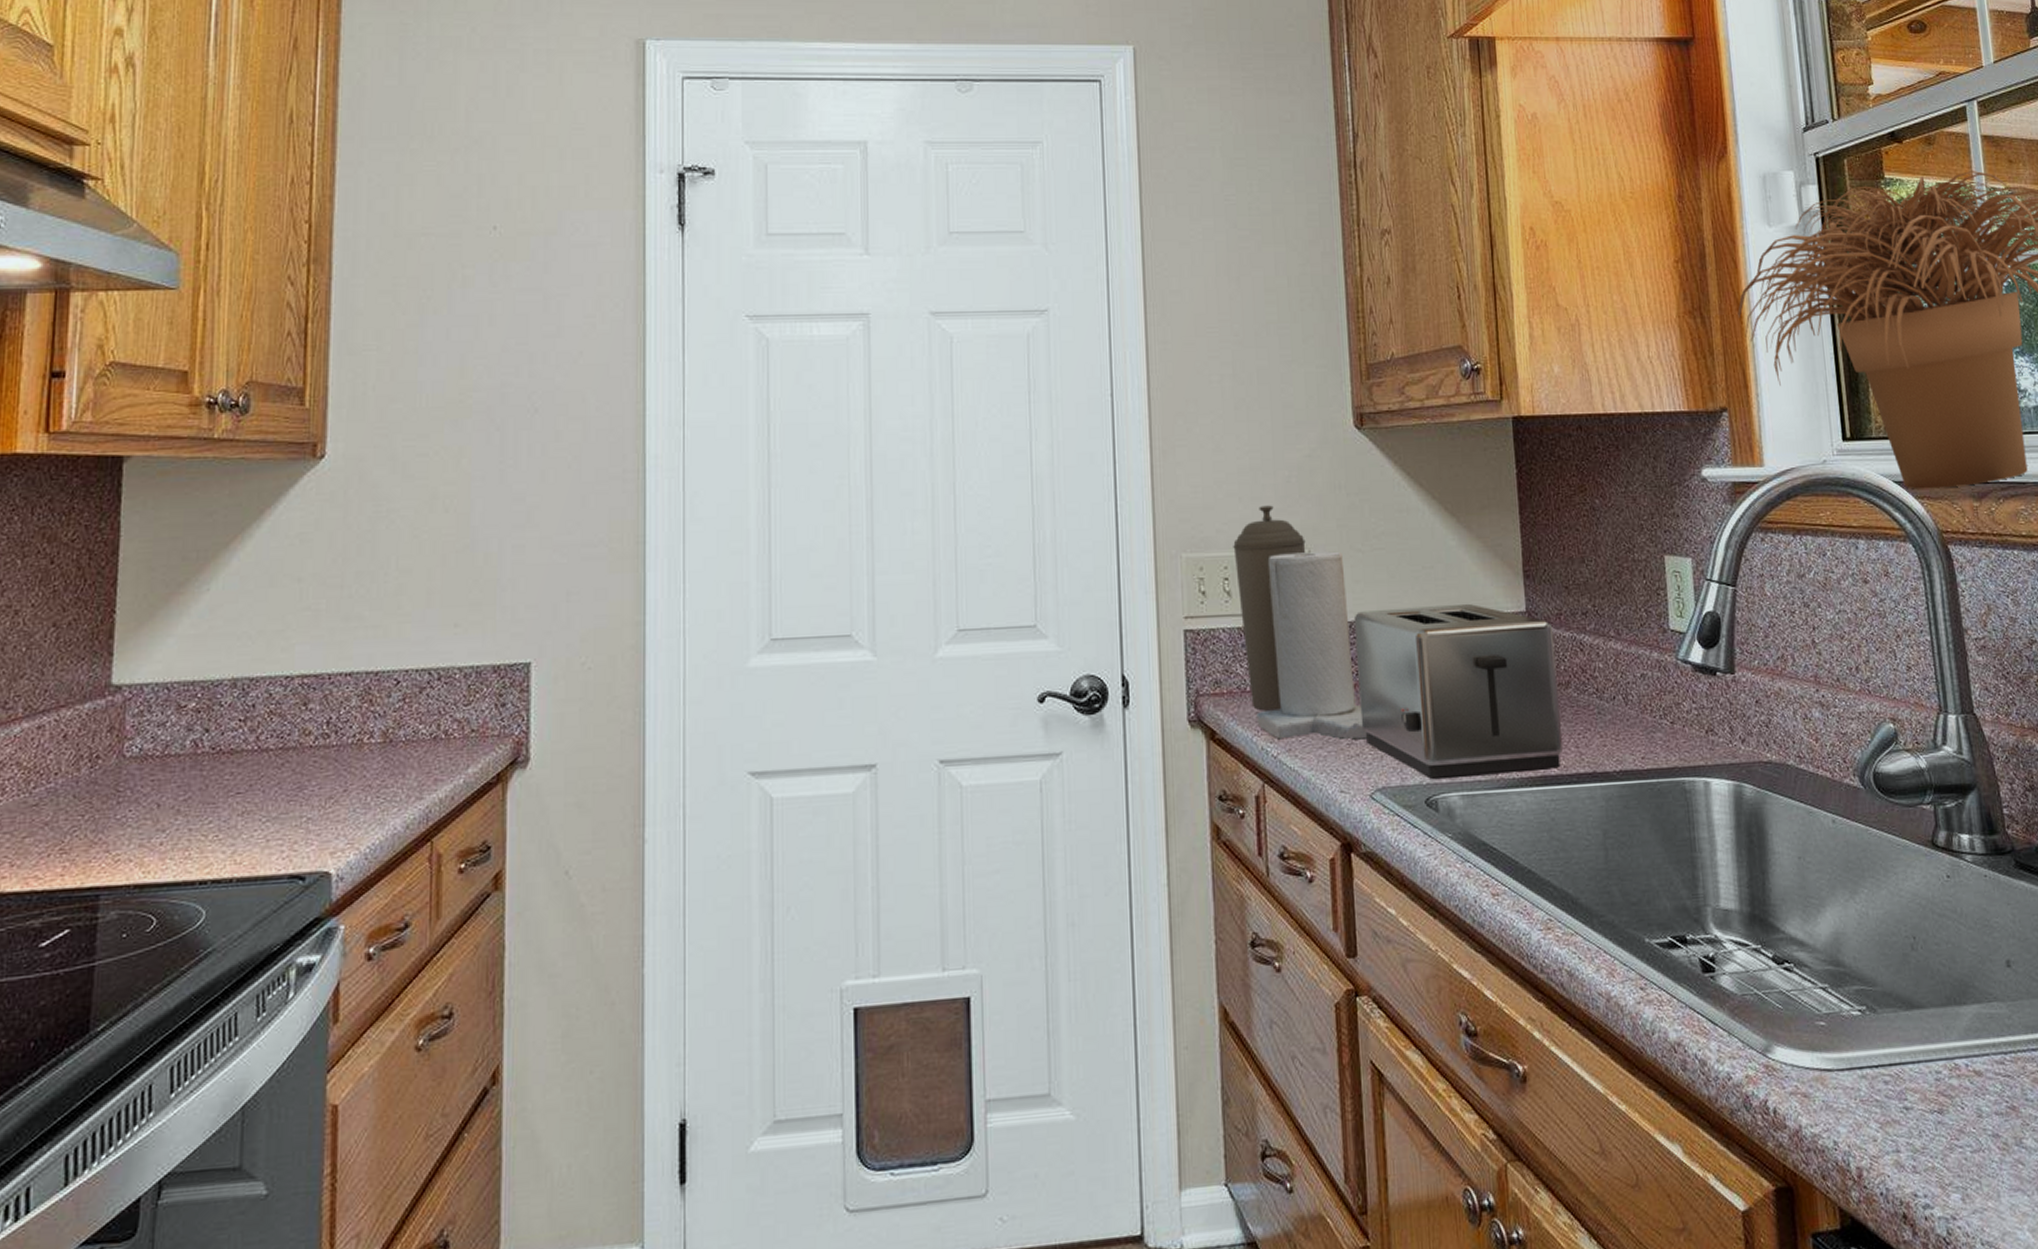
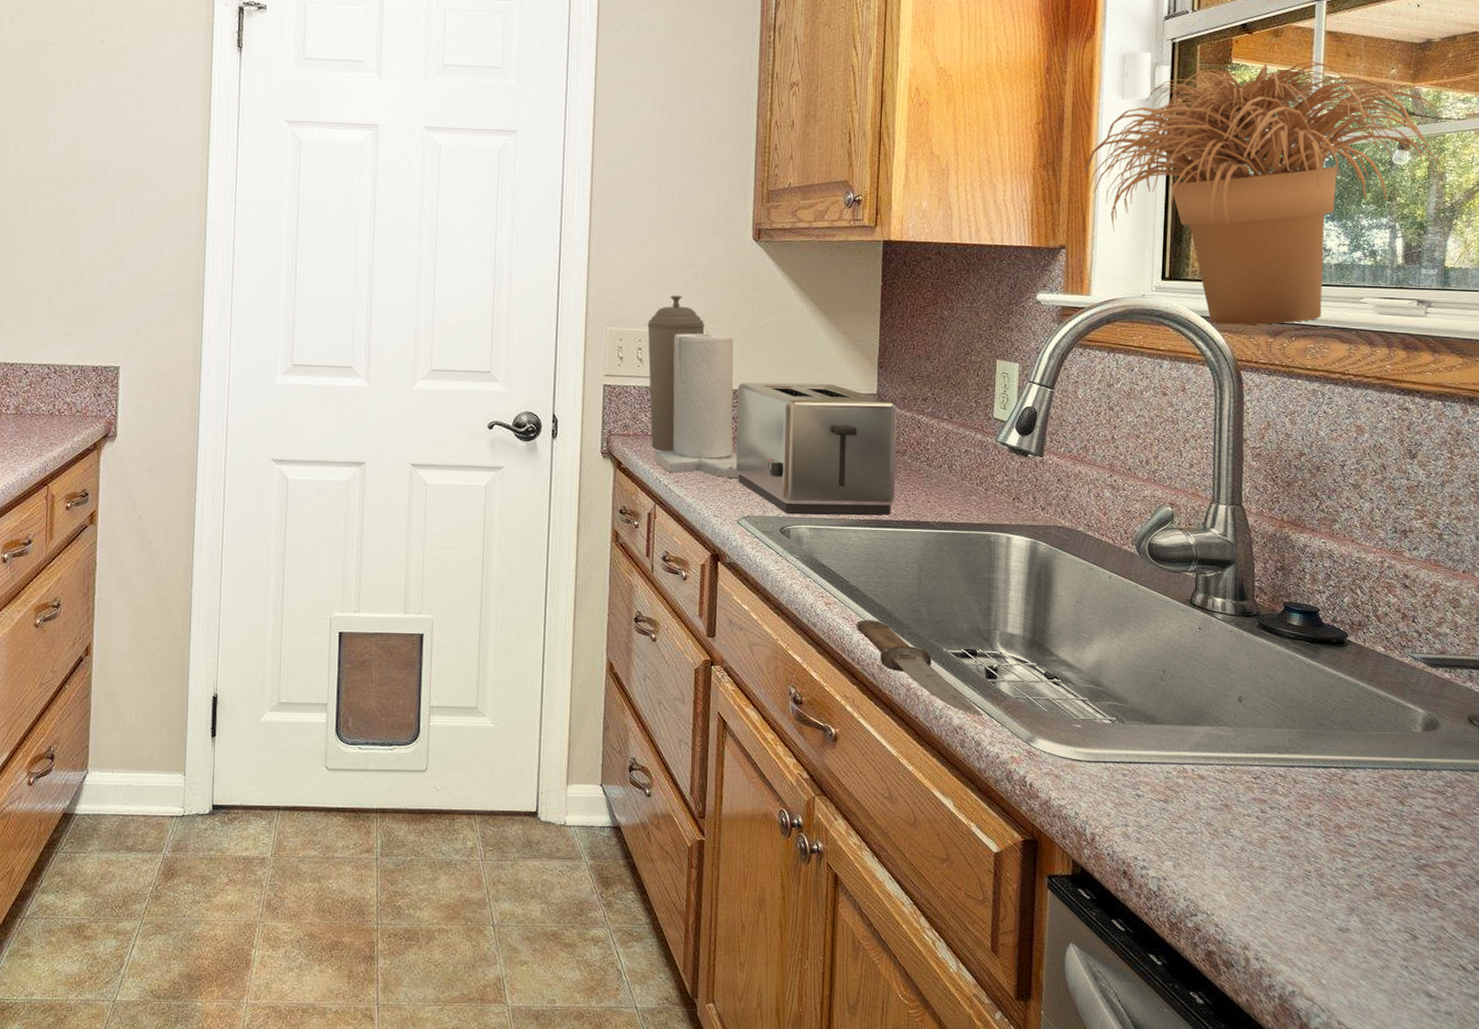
knife: none [1533,910,1704,1026] -> present [856,620,983,717]

